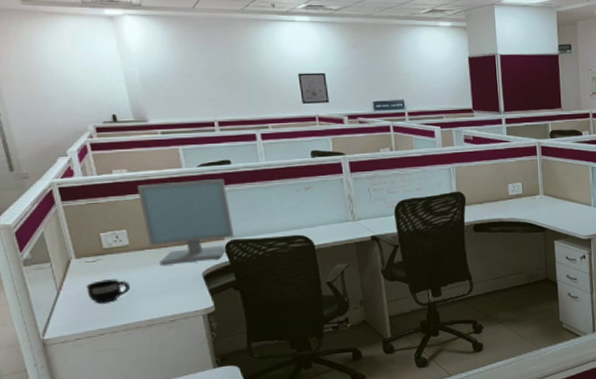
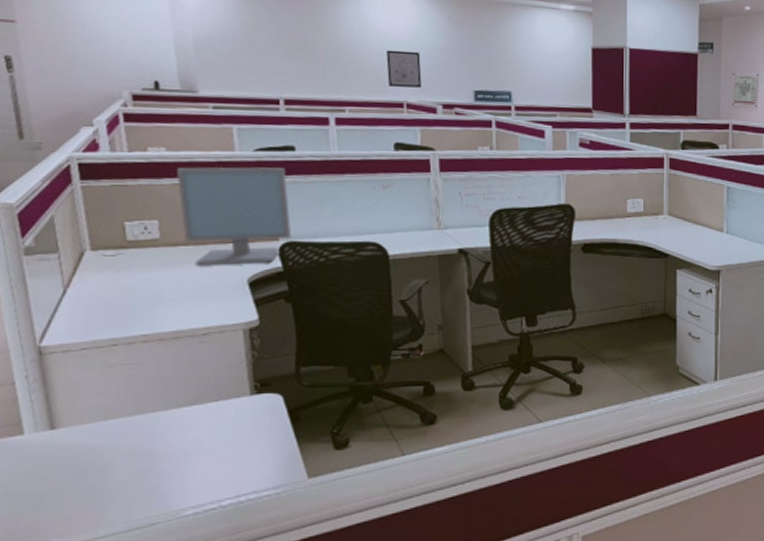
mug: present [85,279,130,304] -> none [100,279,156,307]

